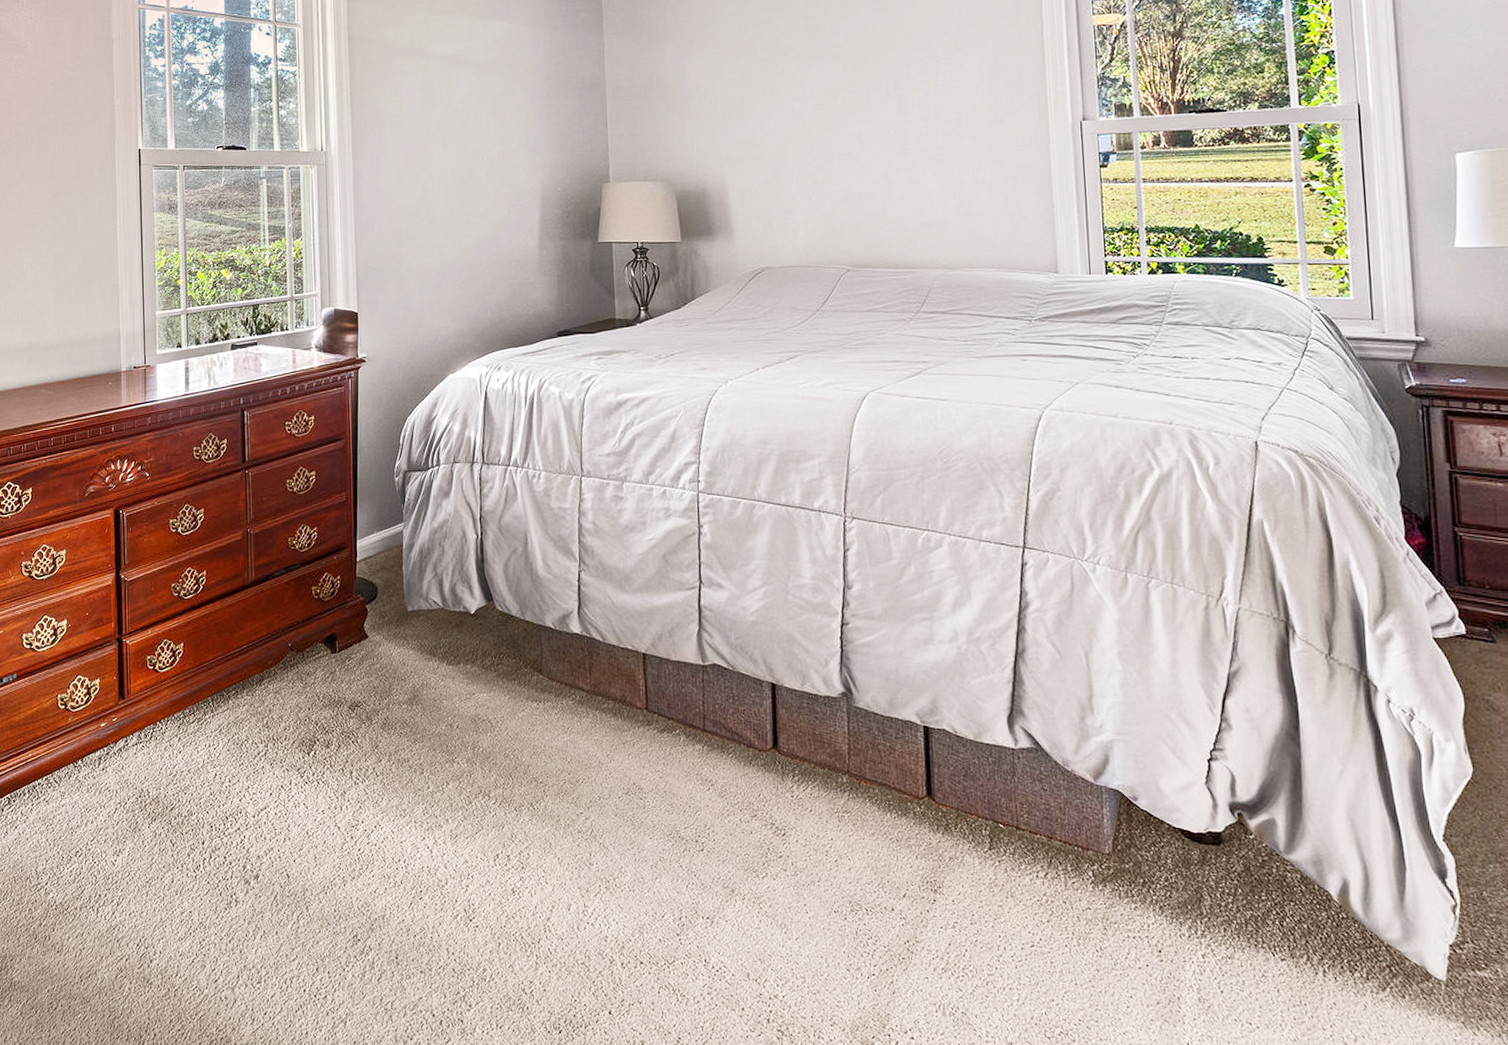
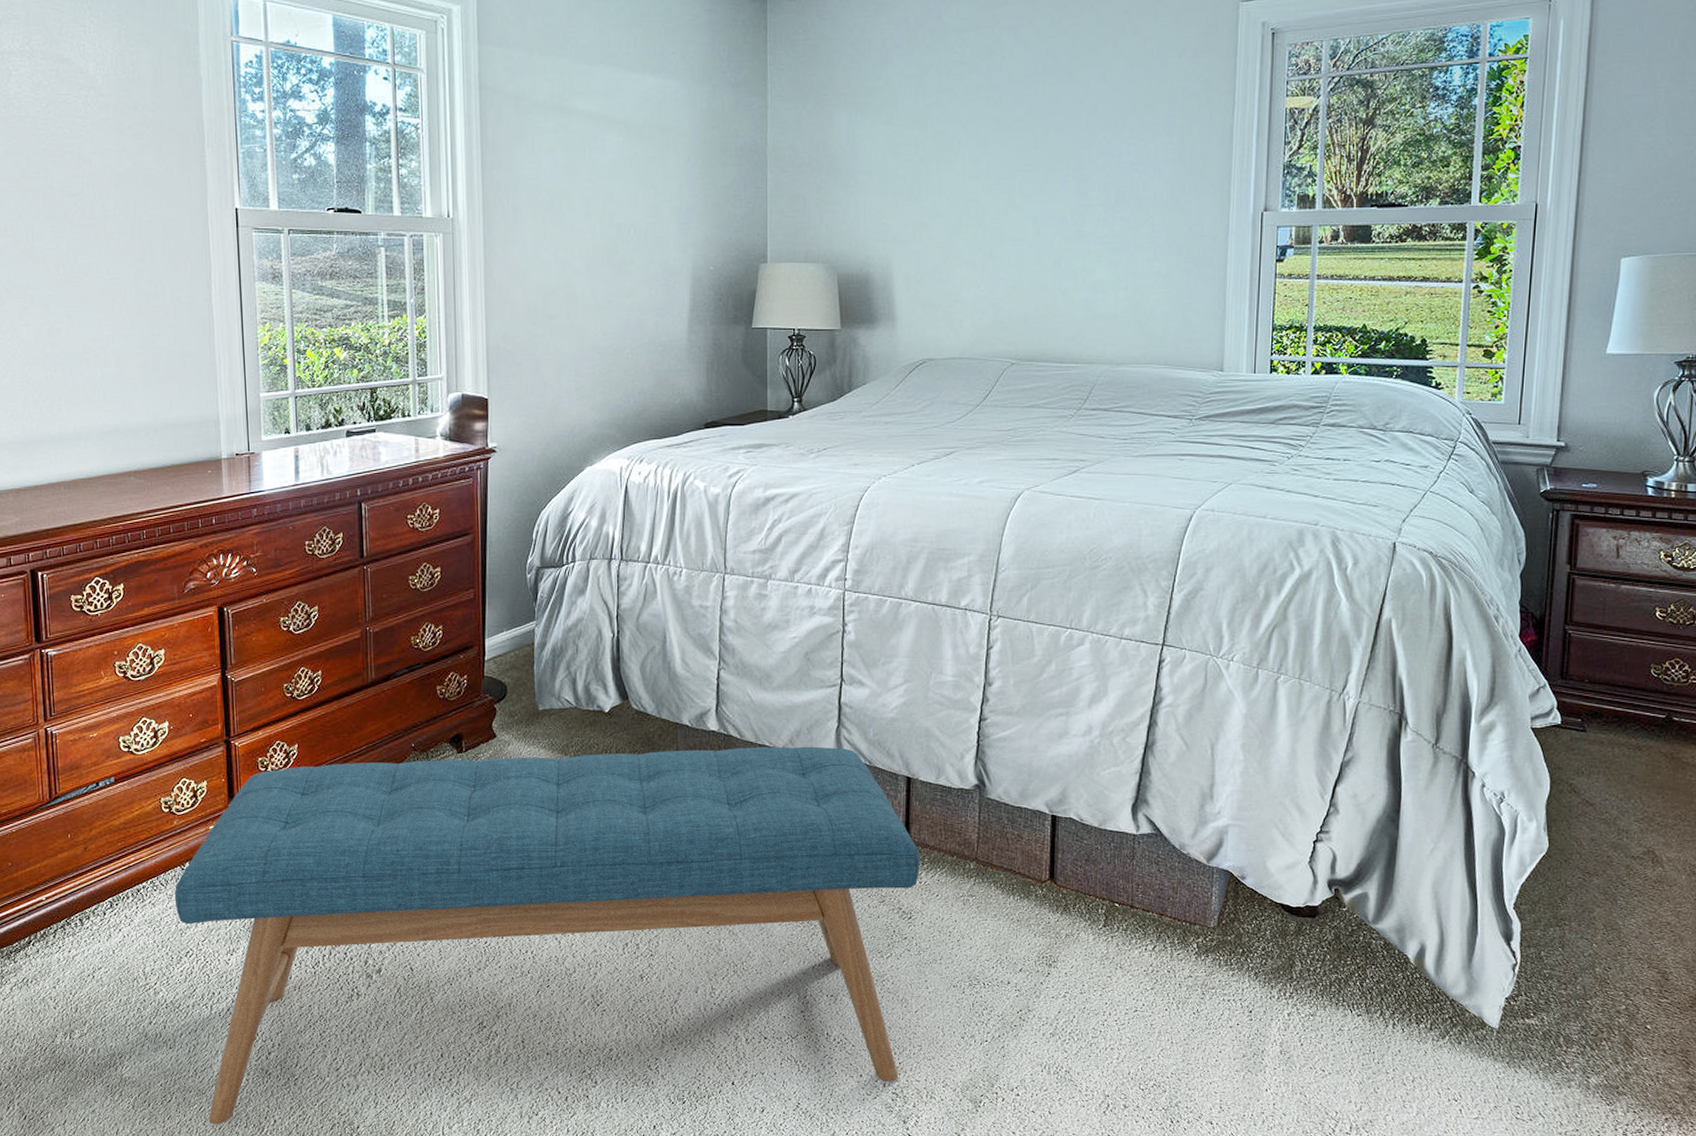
bench: none [66,650,791,1036] -> present [174,746,920,1124]

